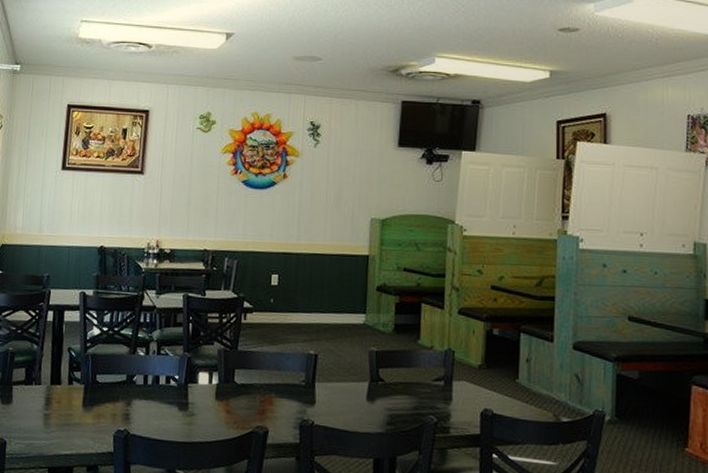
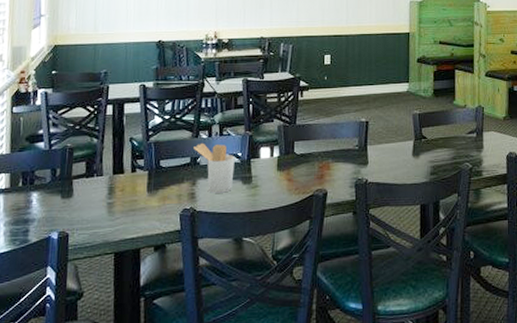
utensil holder: none [130,360,172,418] -> present [194,143,235,193]

